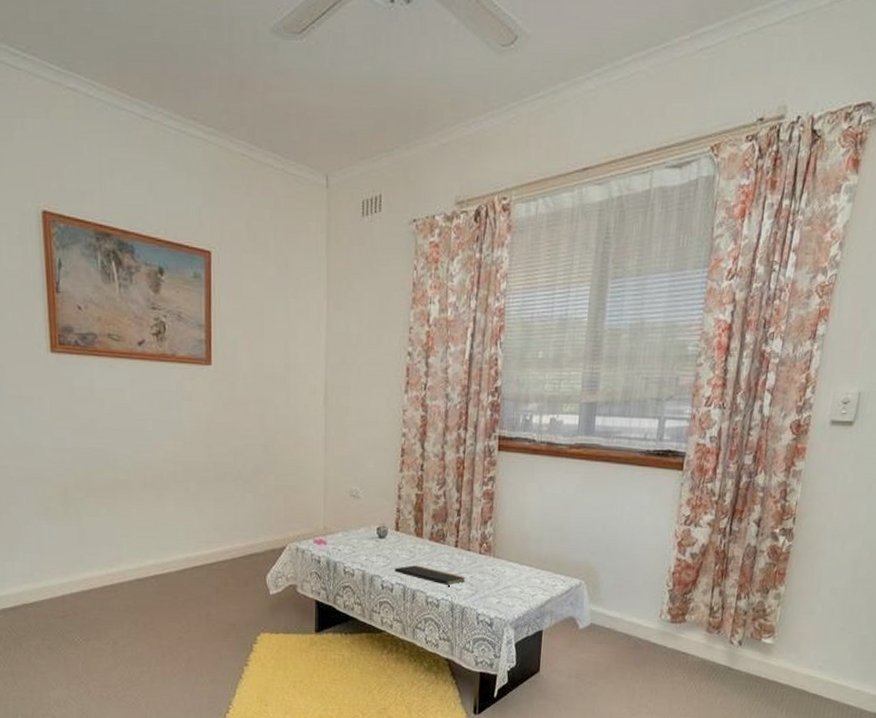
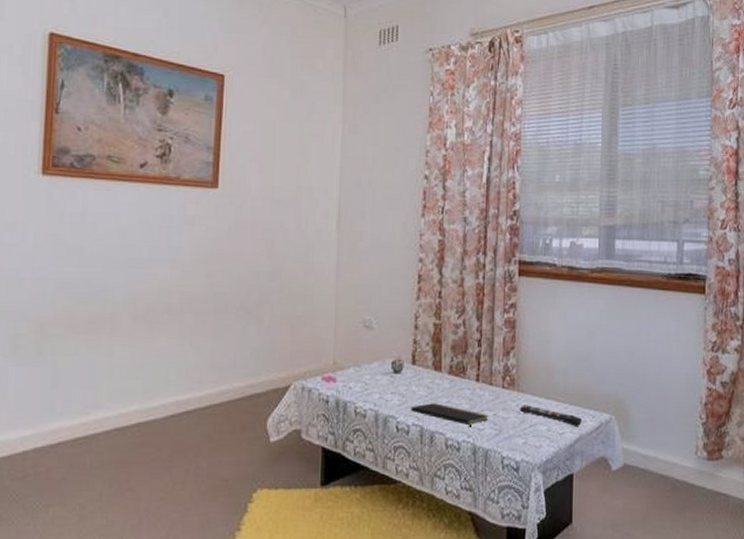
remote control: none [494,569,554,589] -> present [519,405,583,426]

